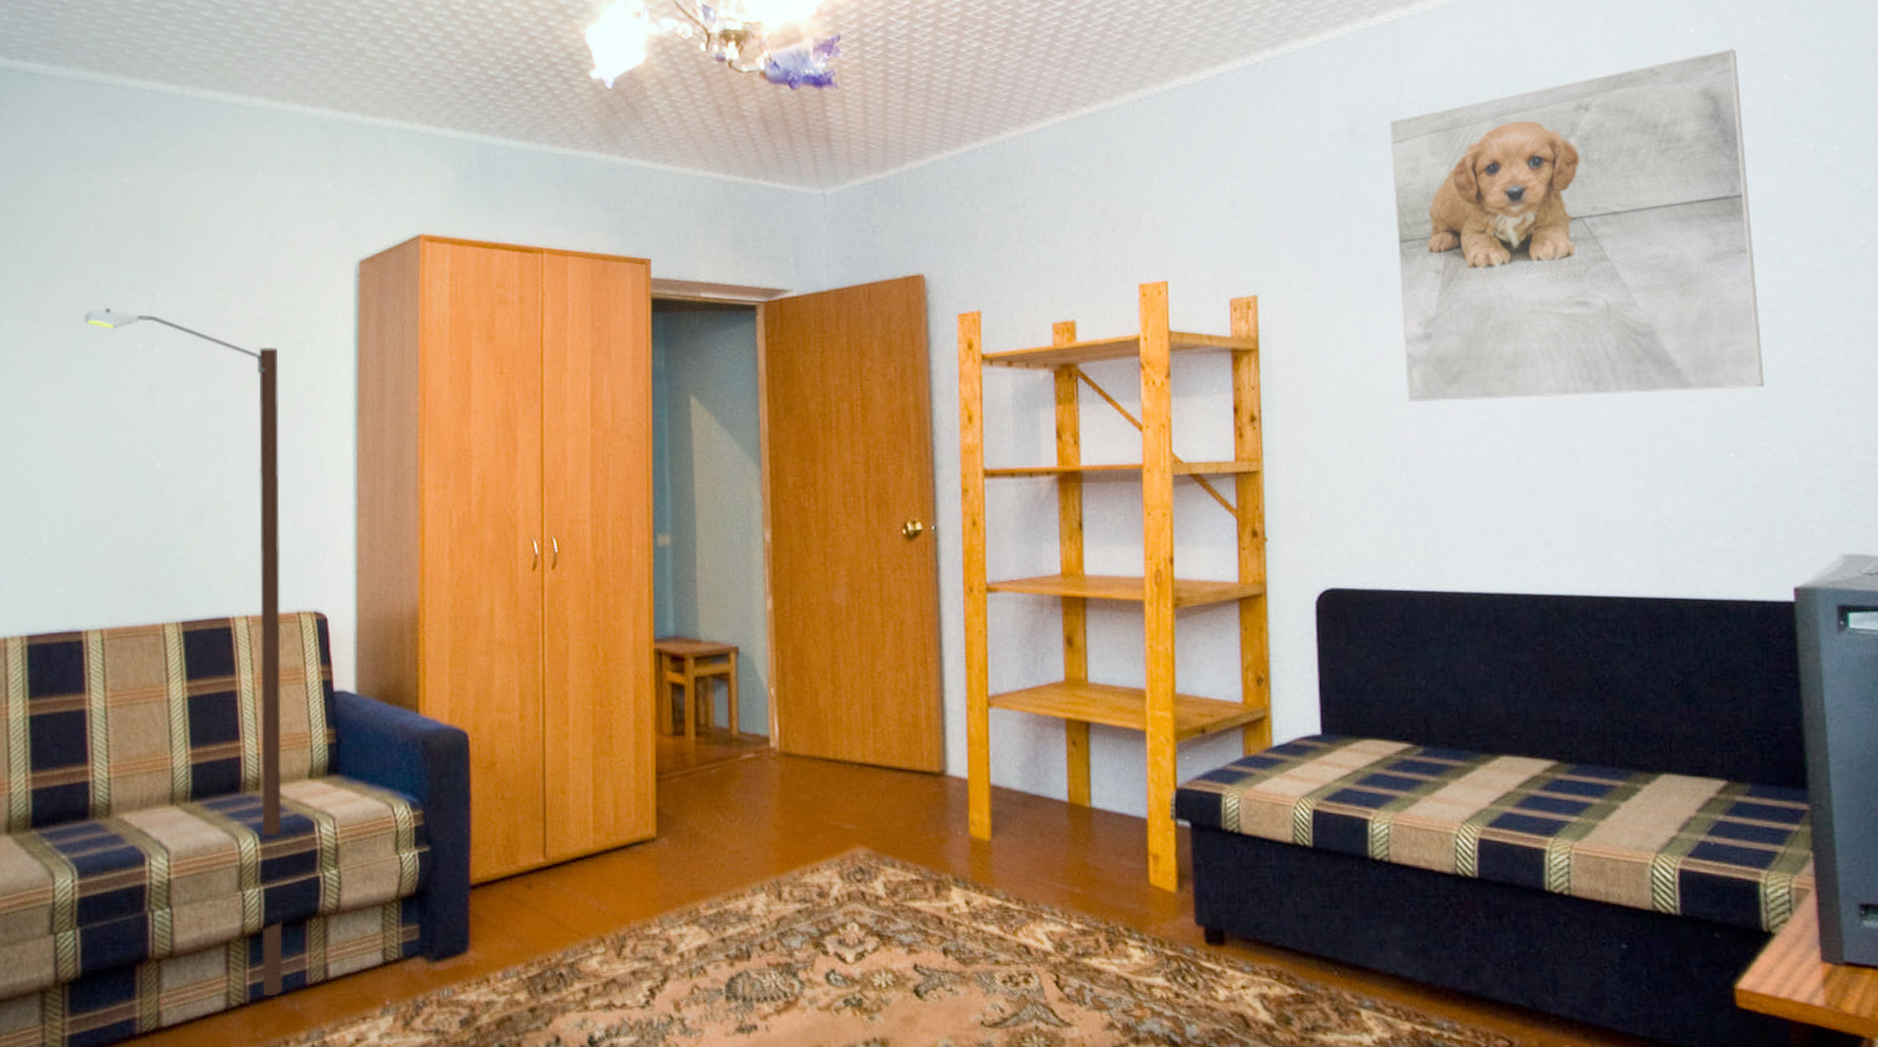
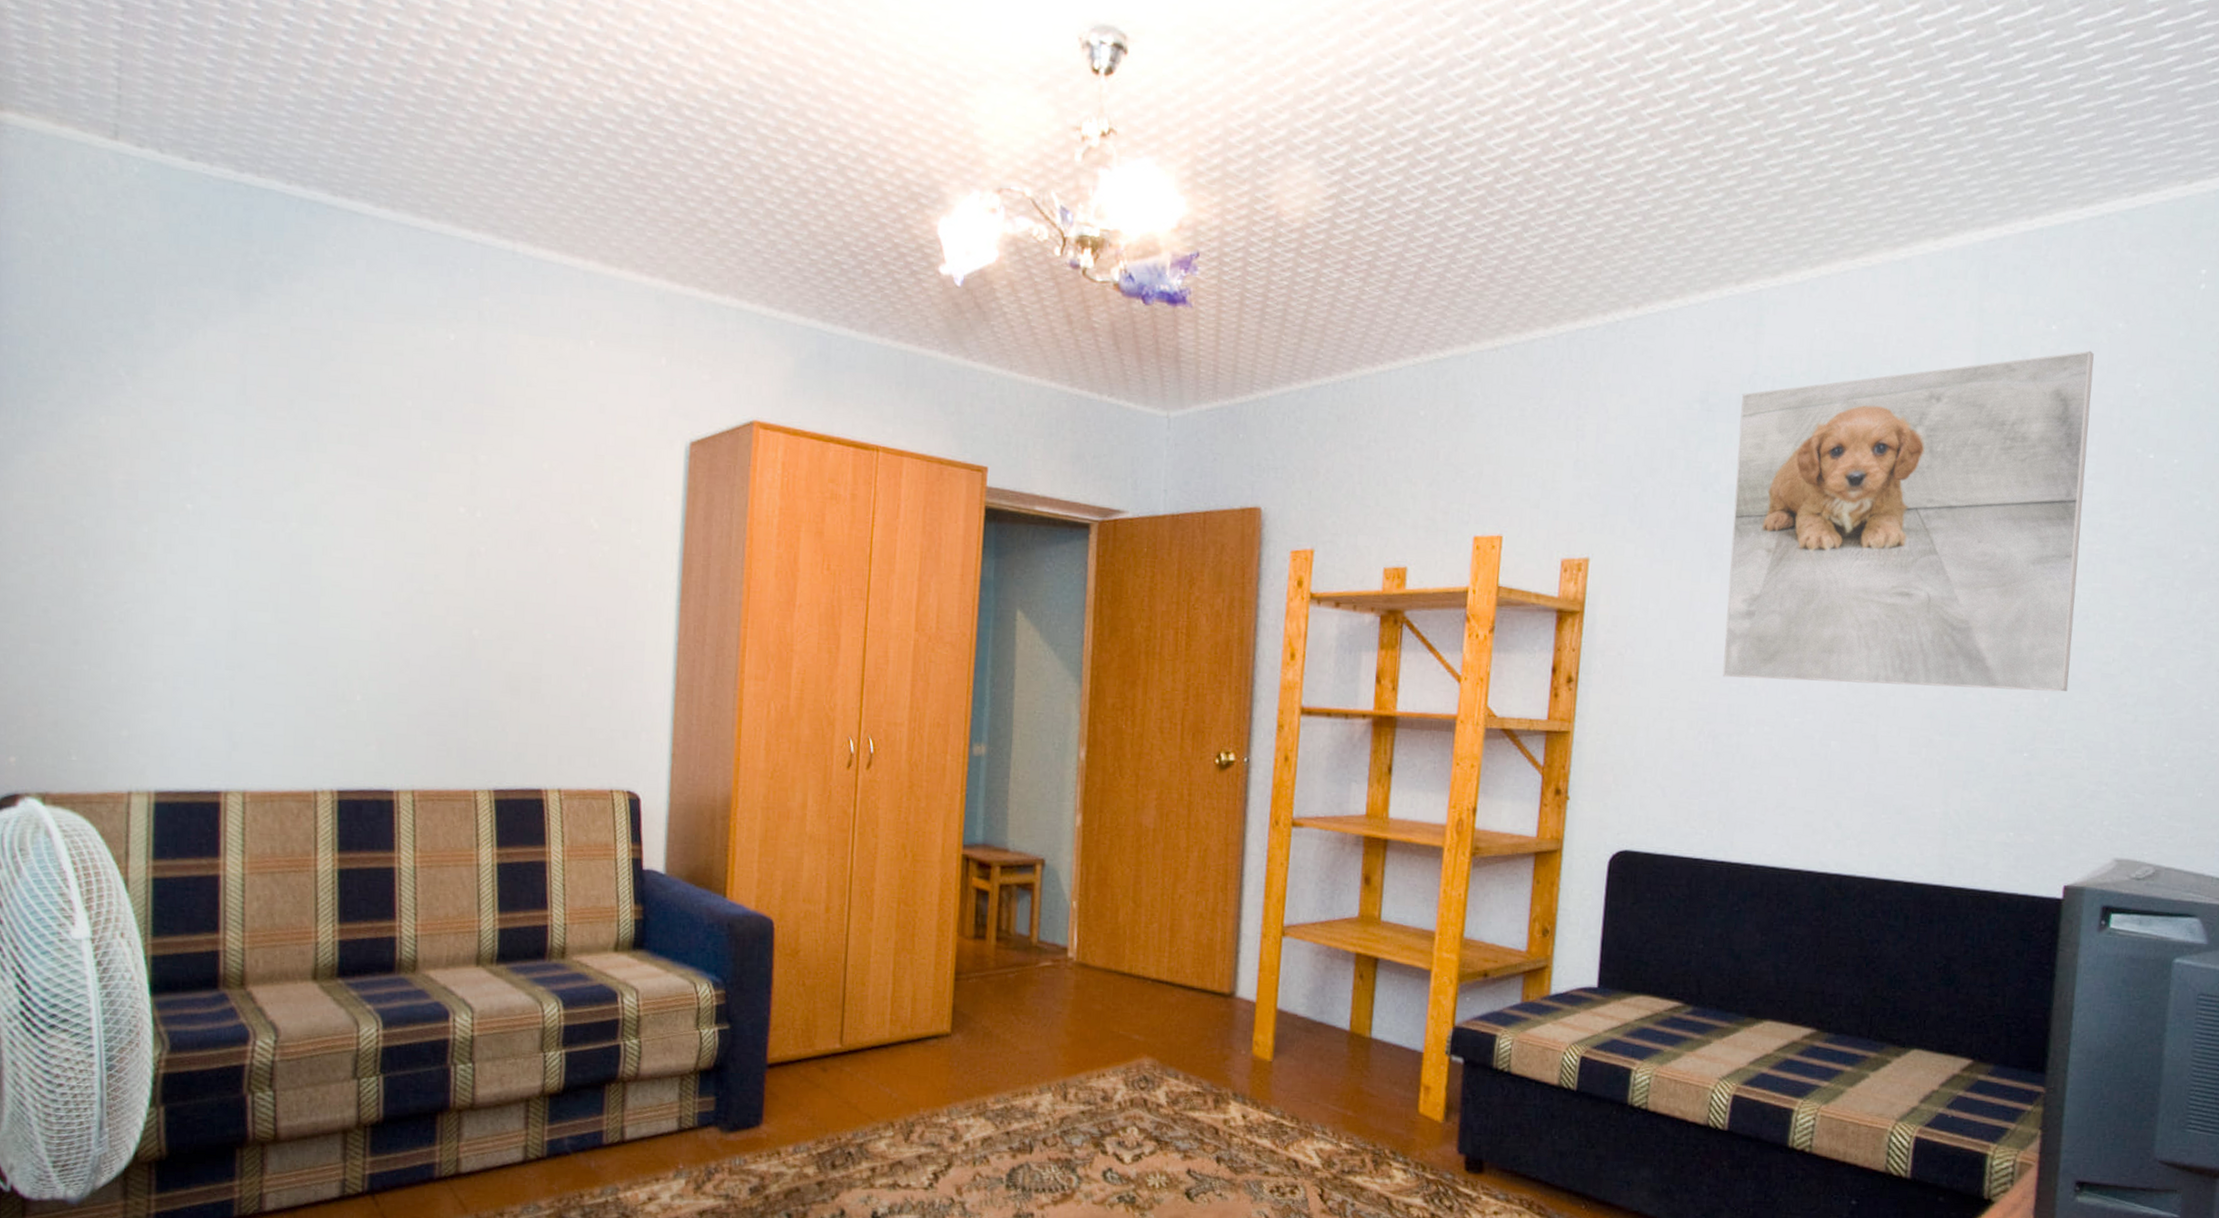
street lamp: present [84,307,283,997] -> none [404,467,602,1153]

